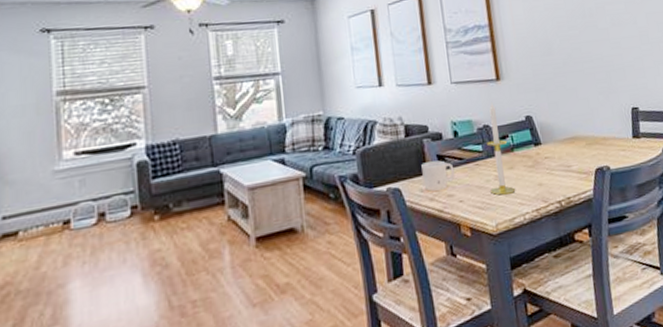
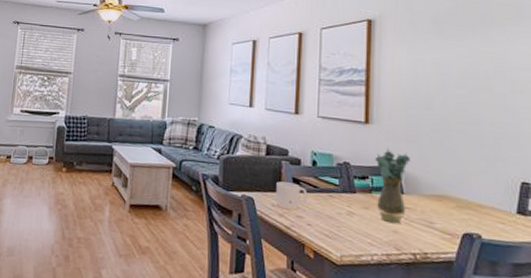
candle: present [485,103,516,196] -> none [340,143,368,232]
vase: none [511,102,547,177] -> present [375,148,410,224]

